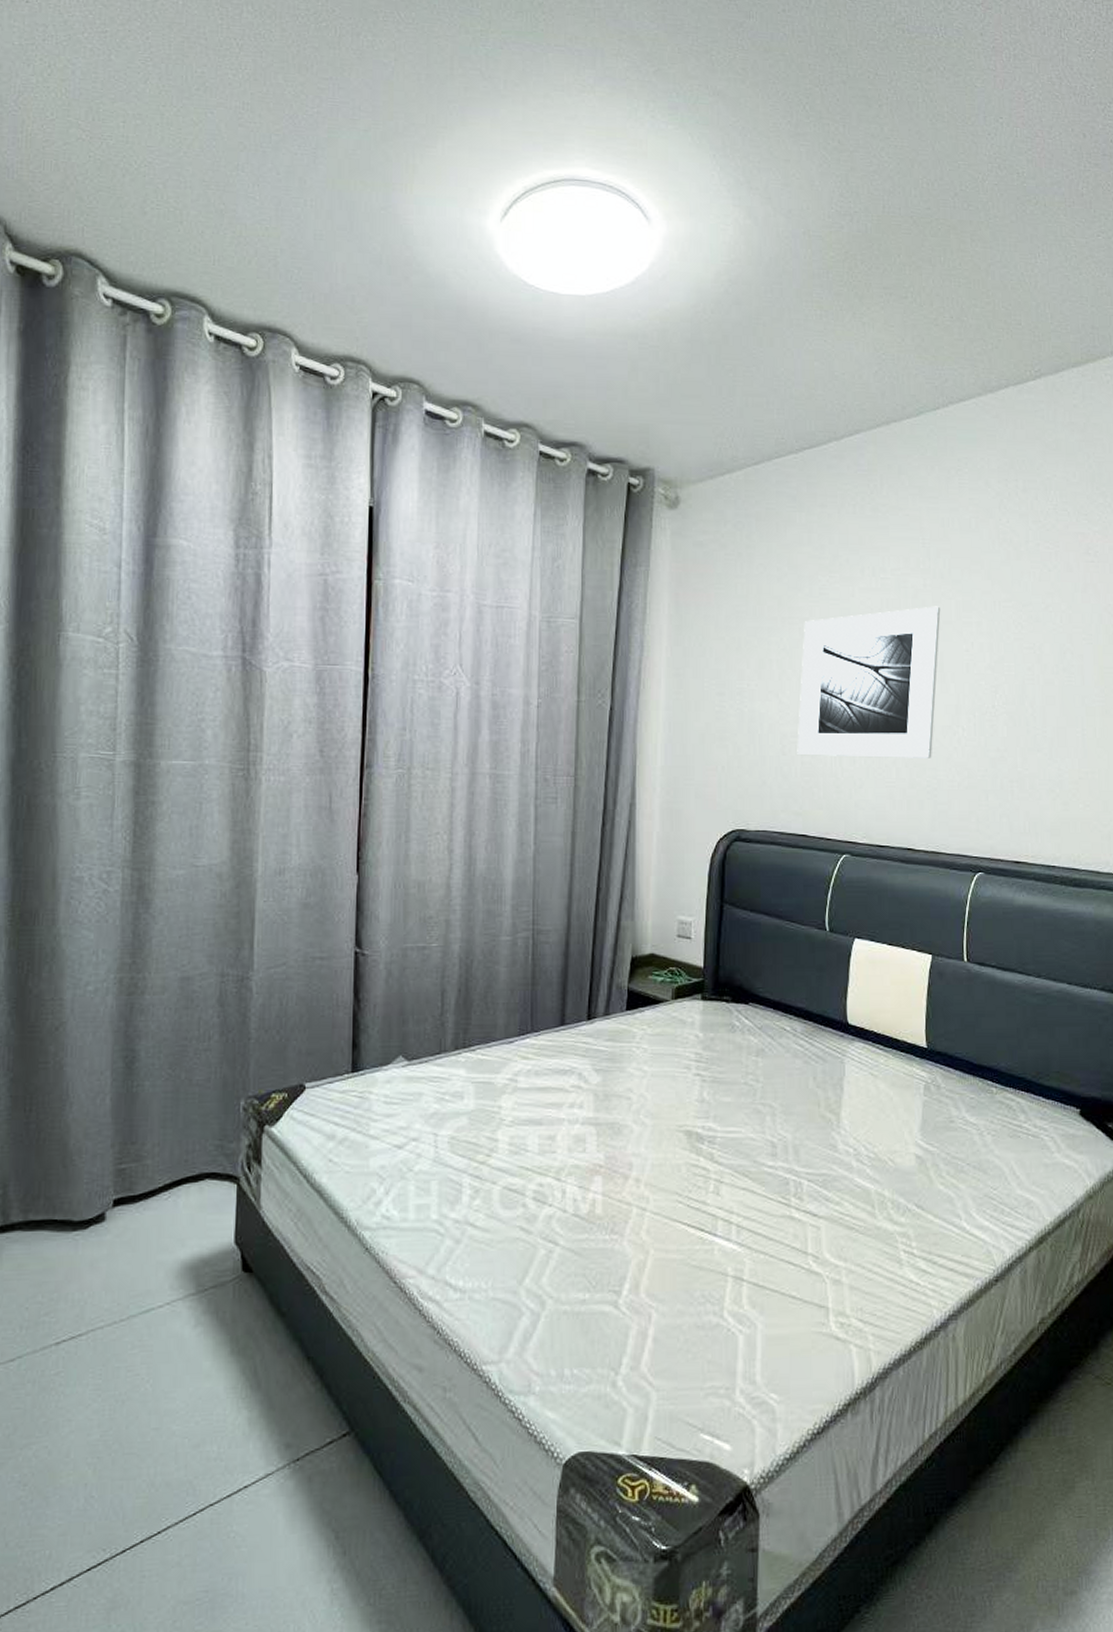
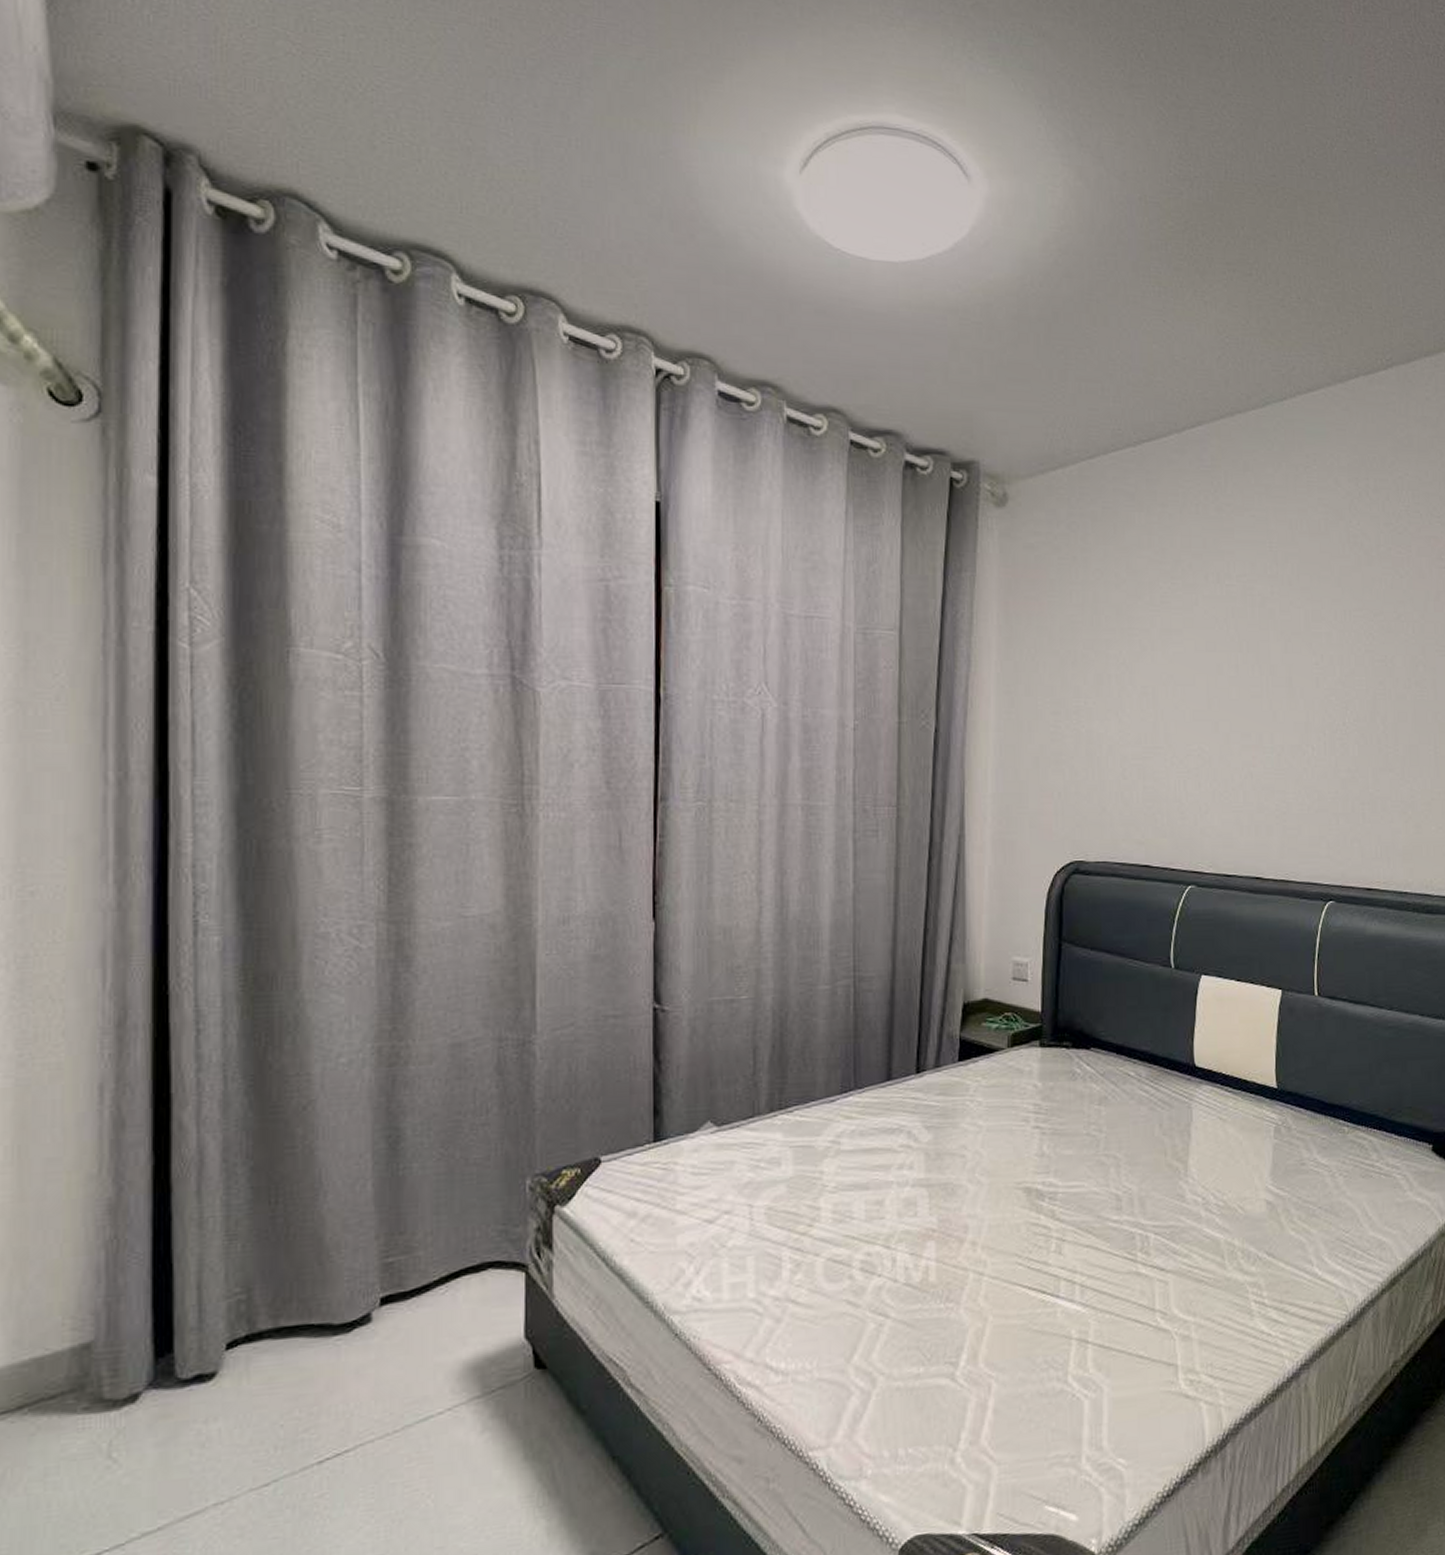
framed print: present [797,606,941,758] -> none [1138,615,1289,781]

